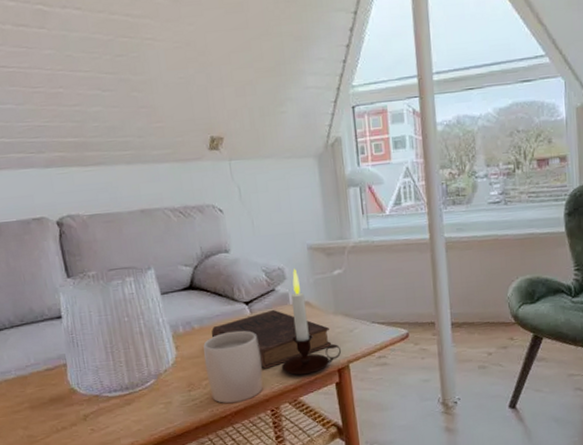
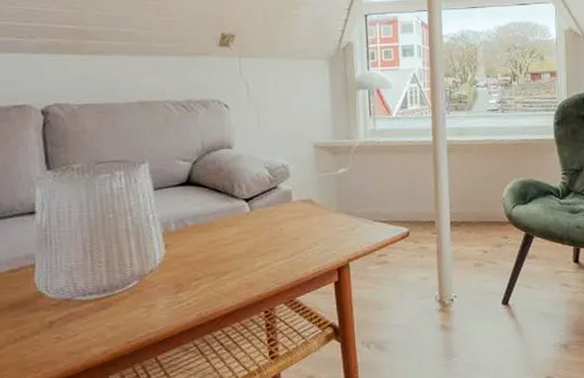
mug: present [203,331,264,404] -> none [195,228,259,306]
book: present [211,310,332,369] -> none [206,207,333,268]
candle: present [281,268,342,376] -> none [278,166,343,275]

